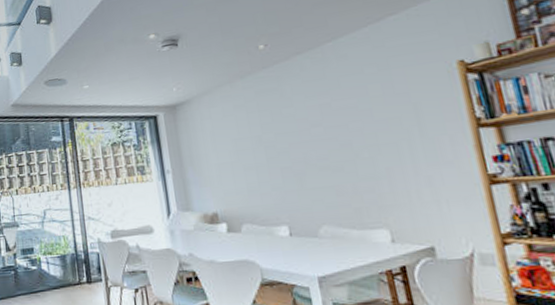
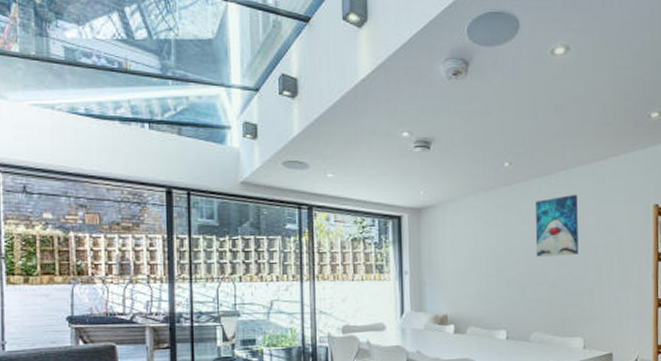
wall art: none [301,64,365,140] -> present [535,194,579,257]

